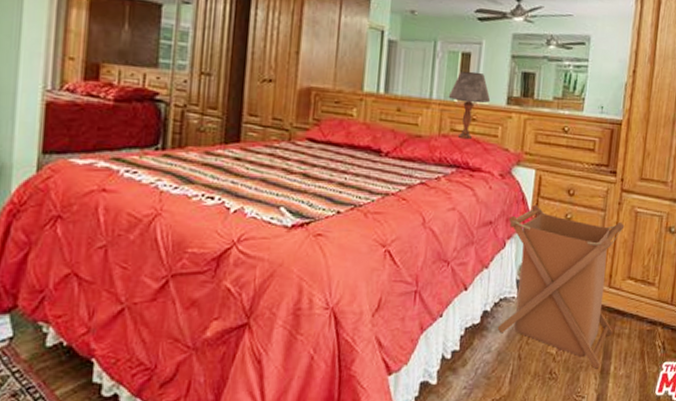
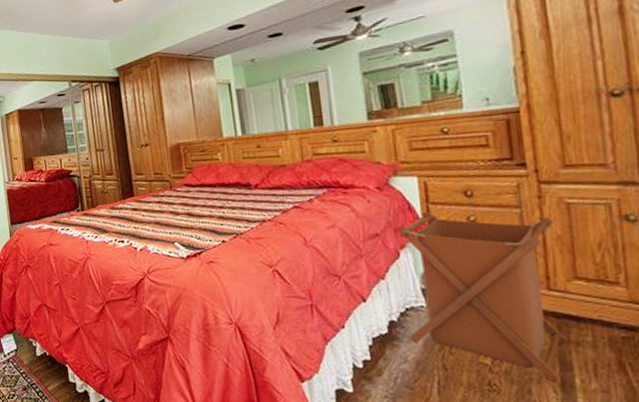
table lamp: present [448,71,491,140] -> none [303,97,349,162]

